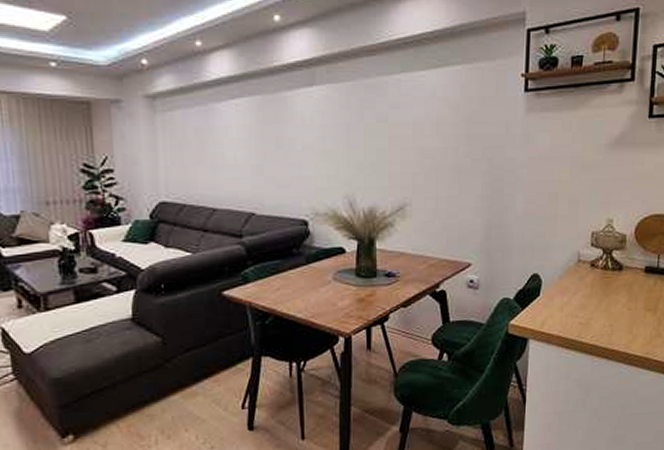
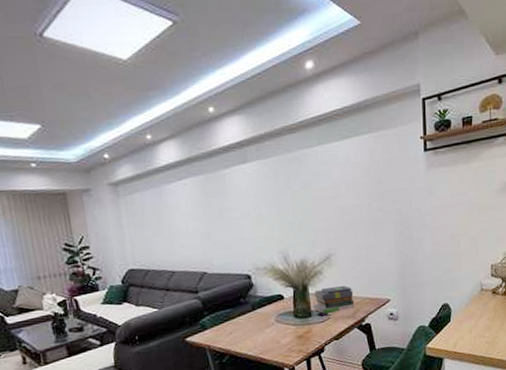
books: none [379,242,429,276] -> present [313,285,355,315]

